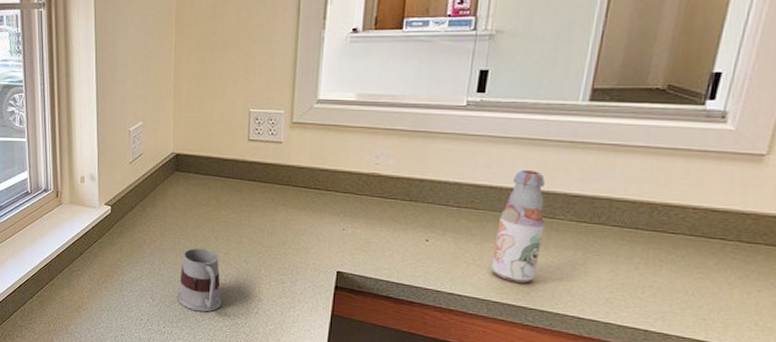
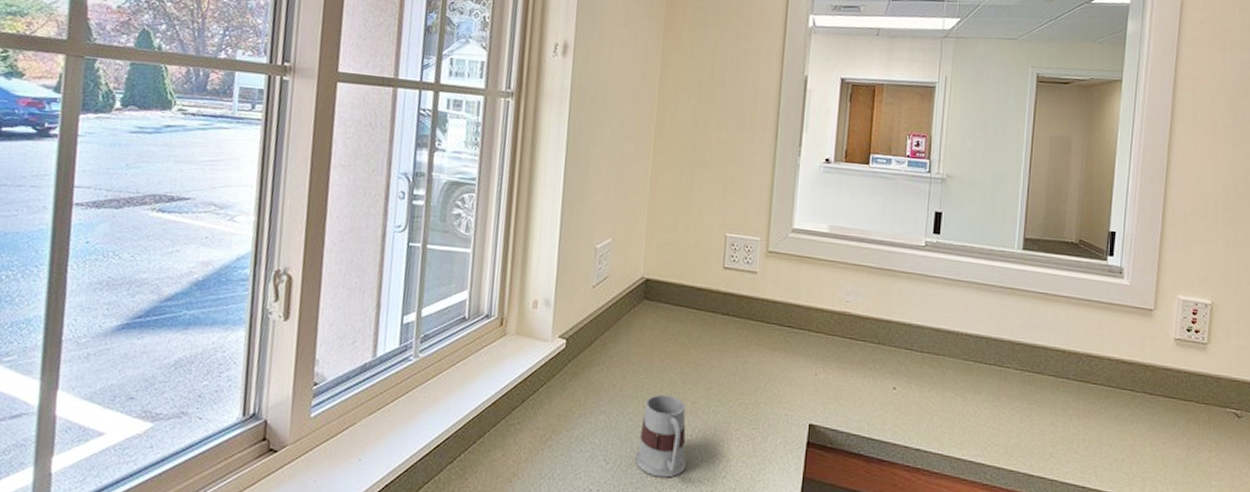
bottle: present [491,169,545,283] -> none [953,314,995,437]

